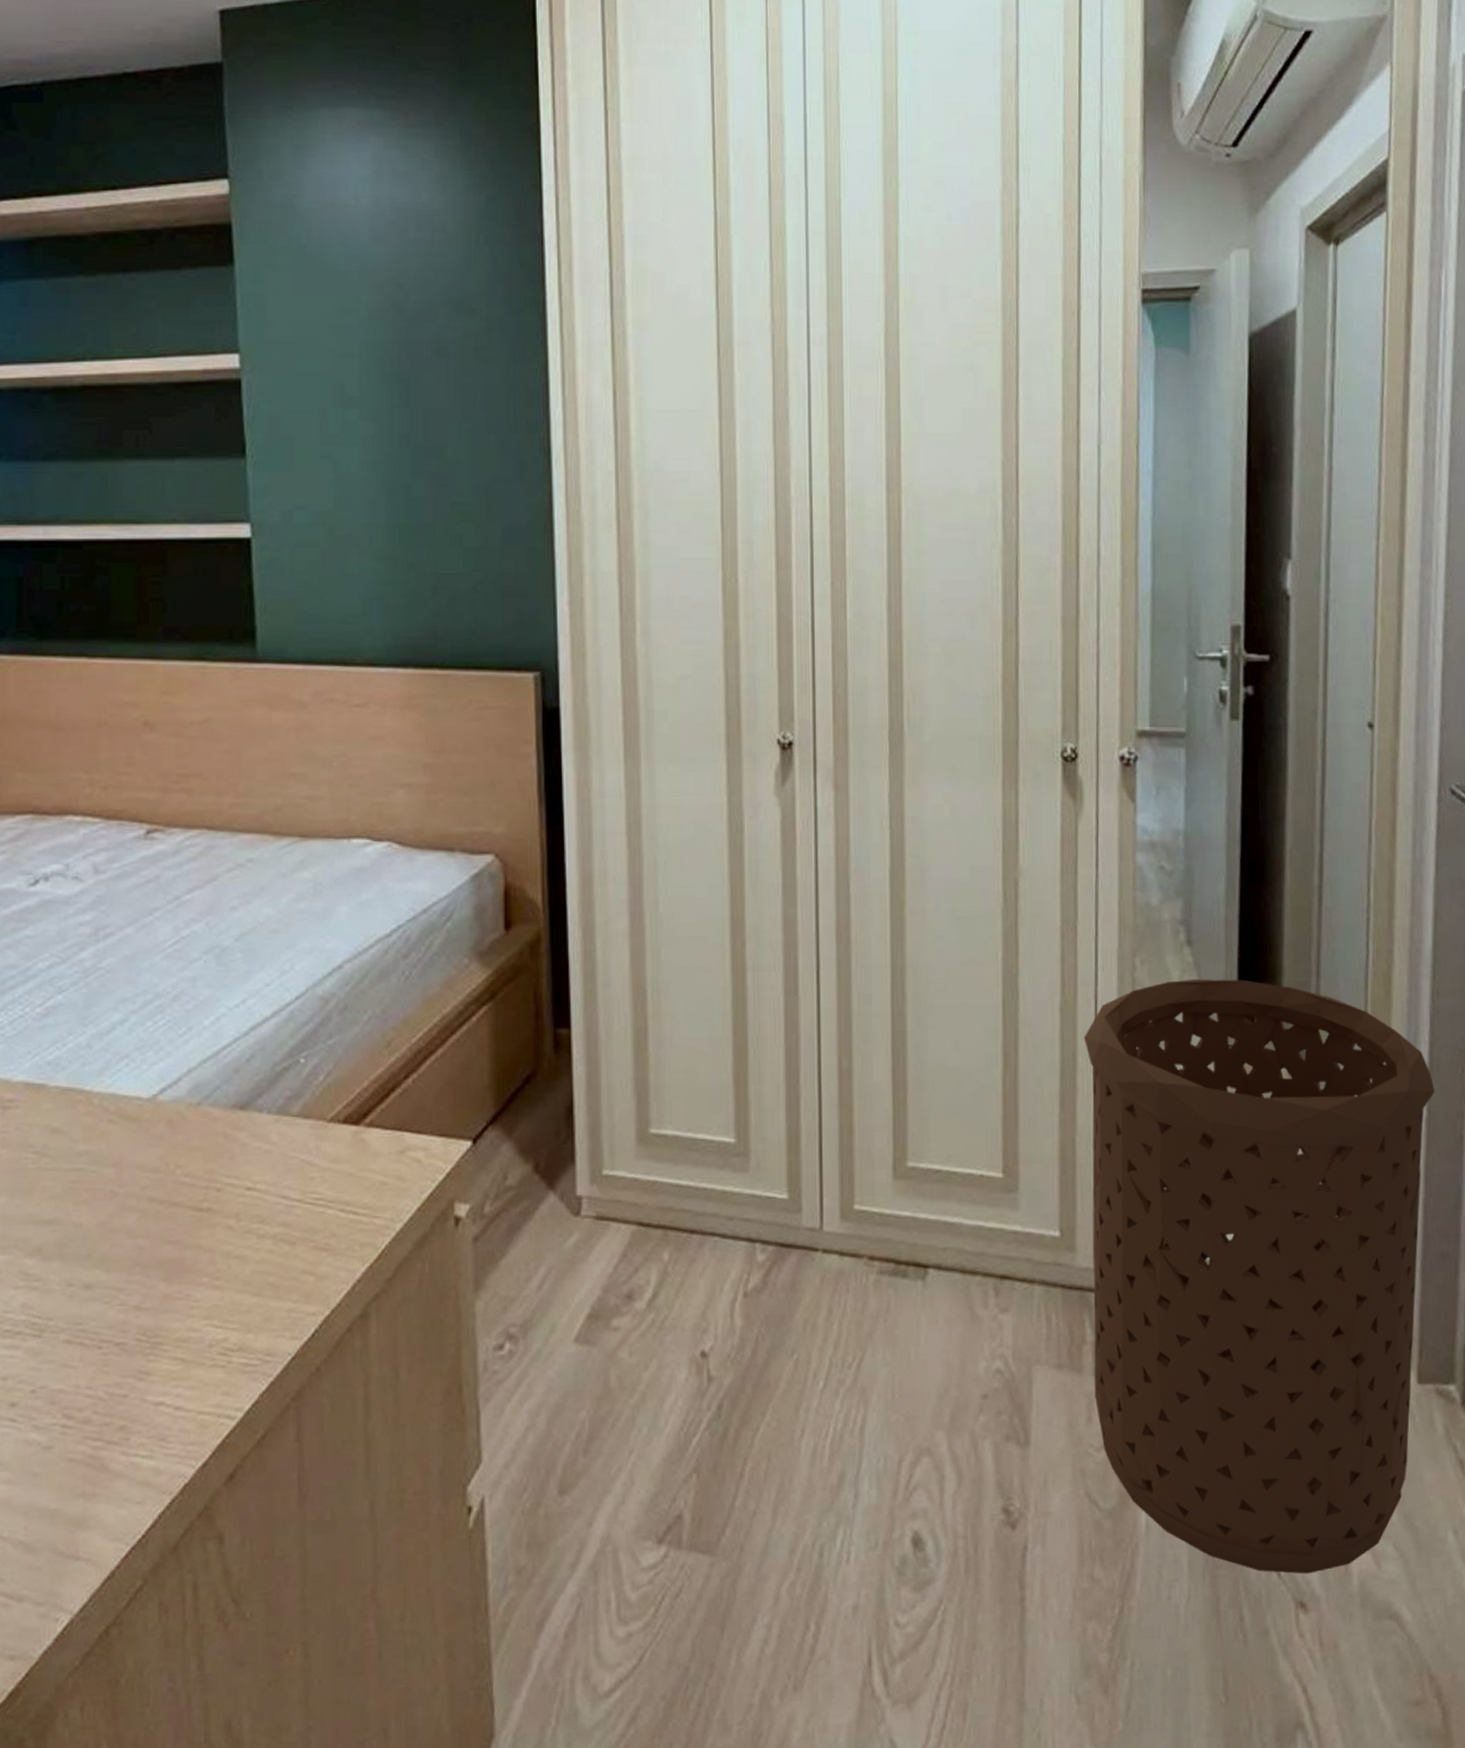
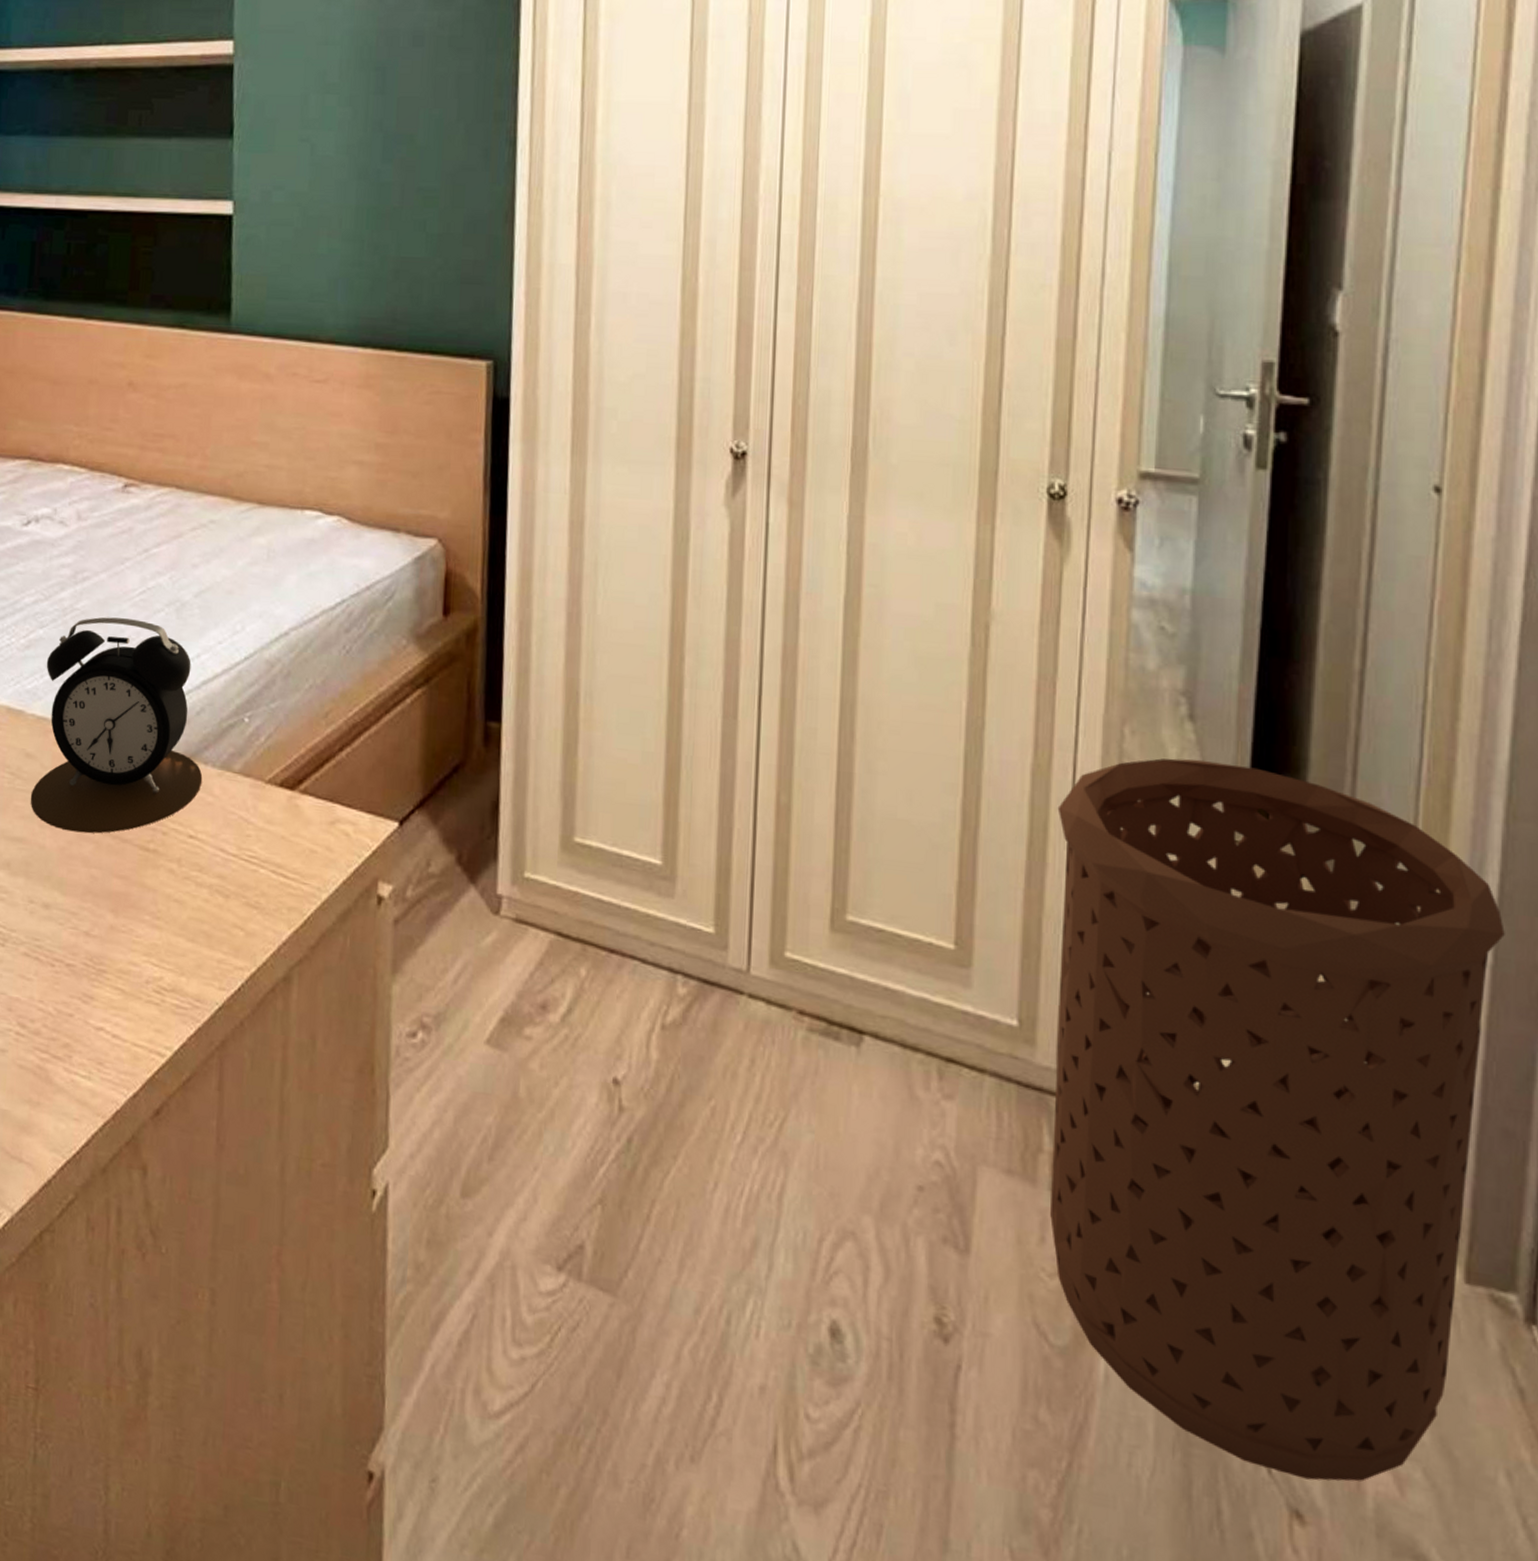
alarm clock: none [60,972,258,1204] -> present [30,617,203,834]

